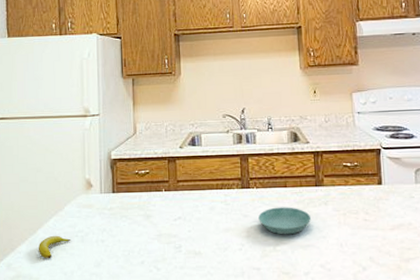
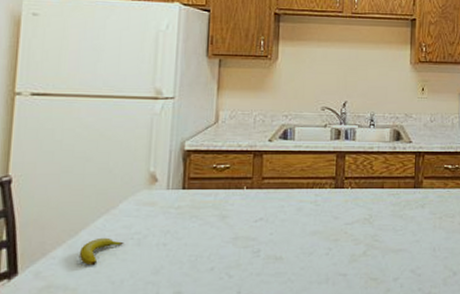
saucer: present [258,207,312,235] -> none [350,209,407,239]

